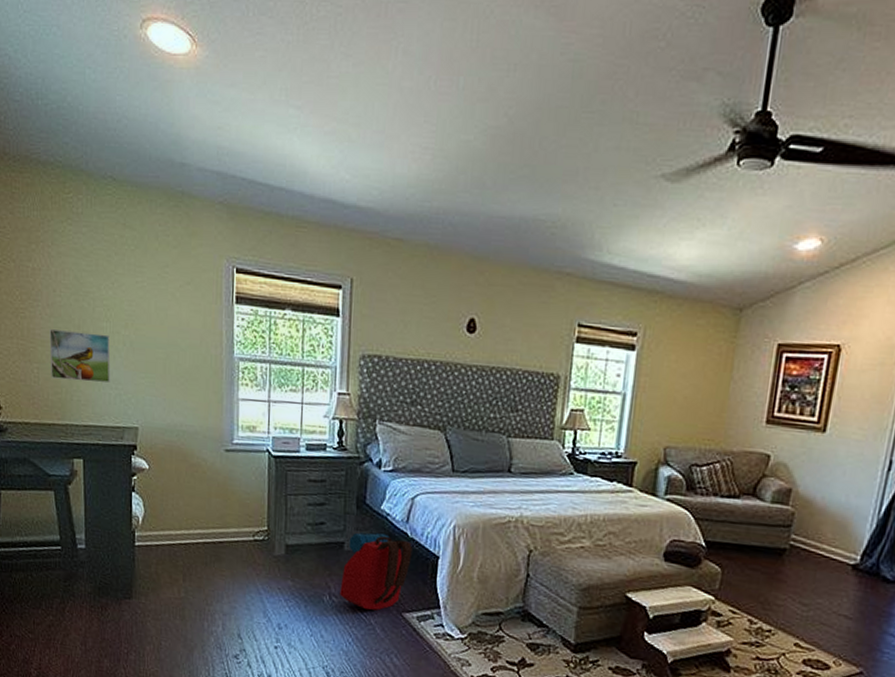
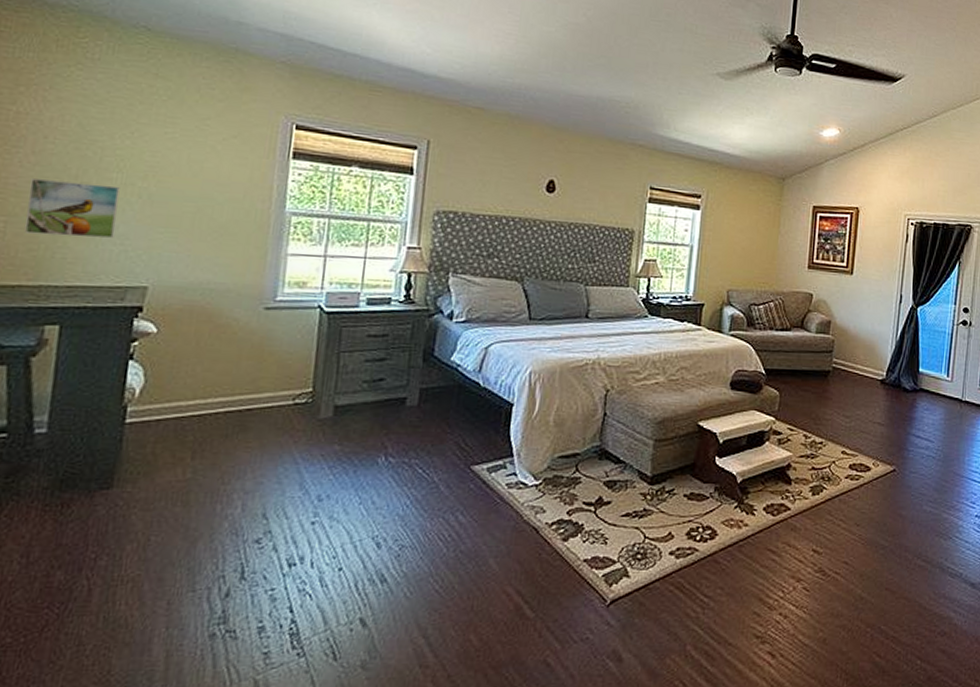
backpack: present [340,532,412,611] -> none [398,385,485,467]

